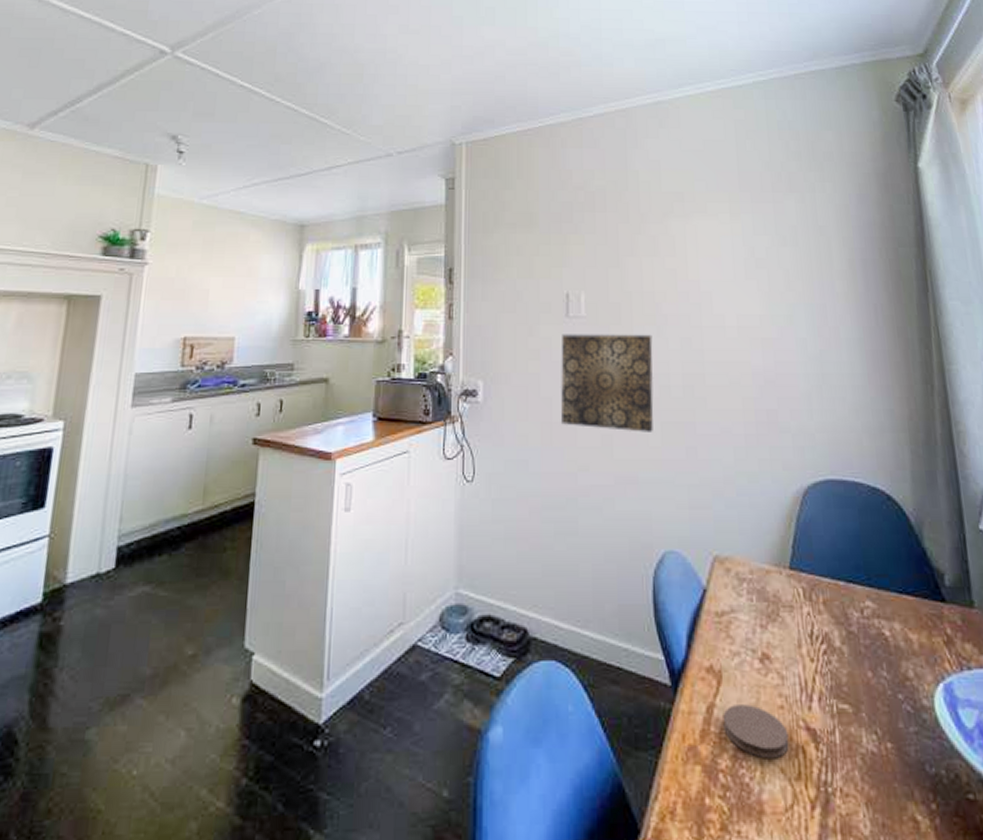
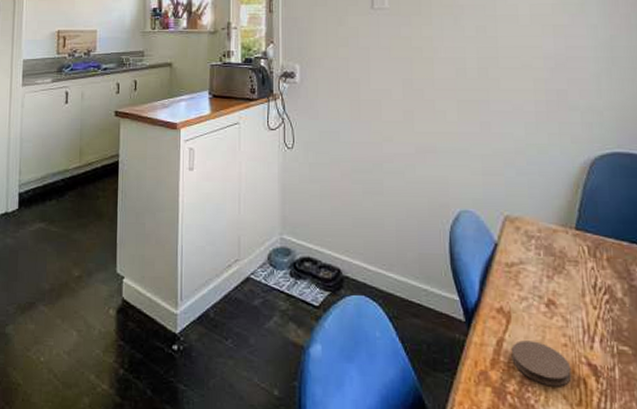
wall art: present [560,334,654,432] -> none [367,23,451,109]

